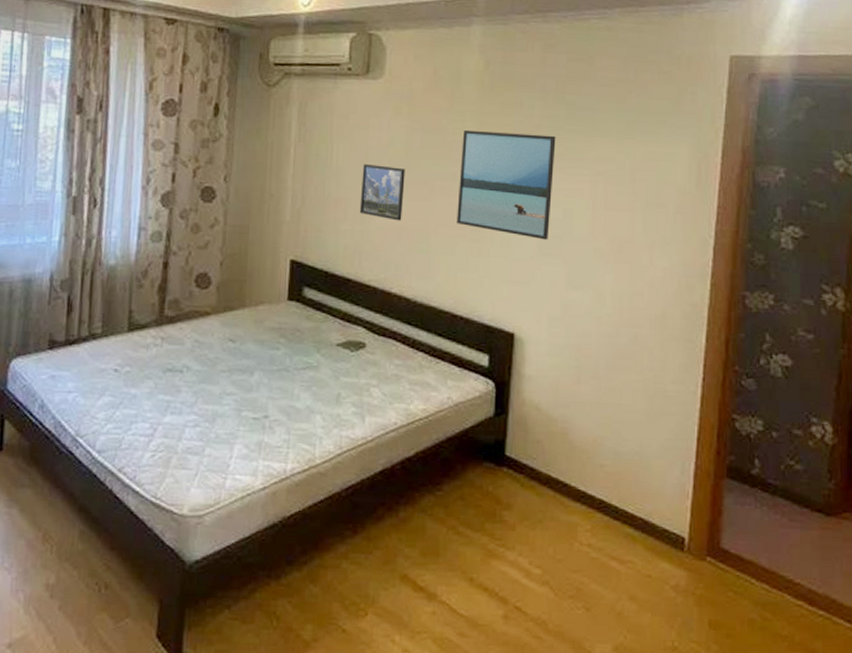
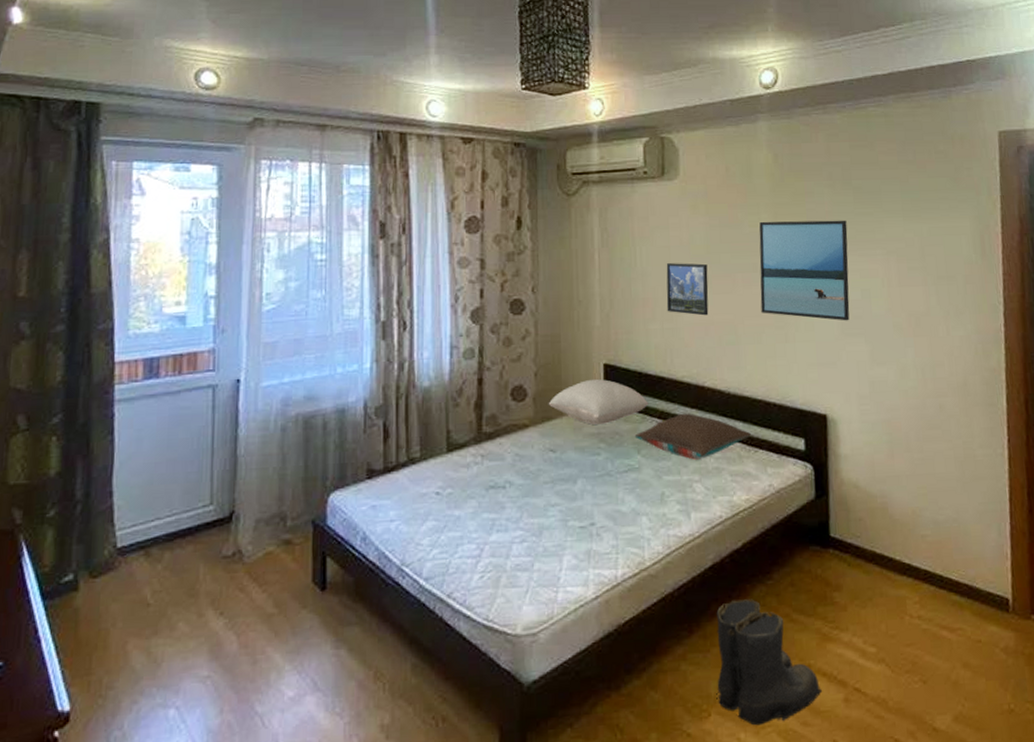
pillow: none [231,273,333,320] -> present [548,378,649,425]
pillow: none [315,317,434,365] -> present [634,413,751,460]
boots: none [375,506,482,631] -> present [716,599,822,726]

